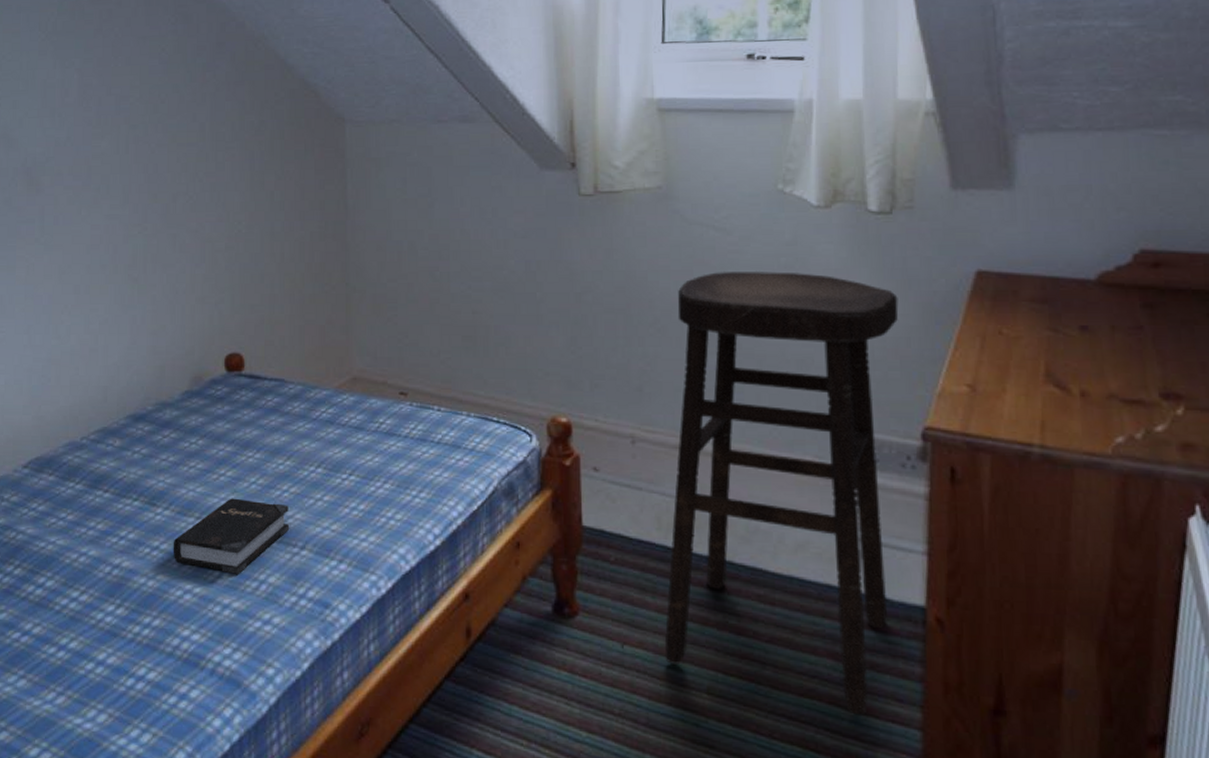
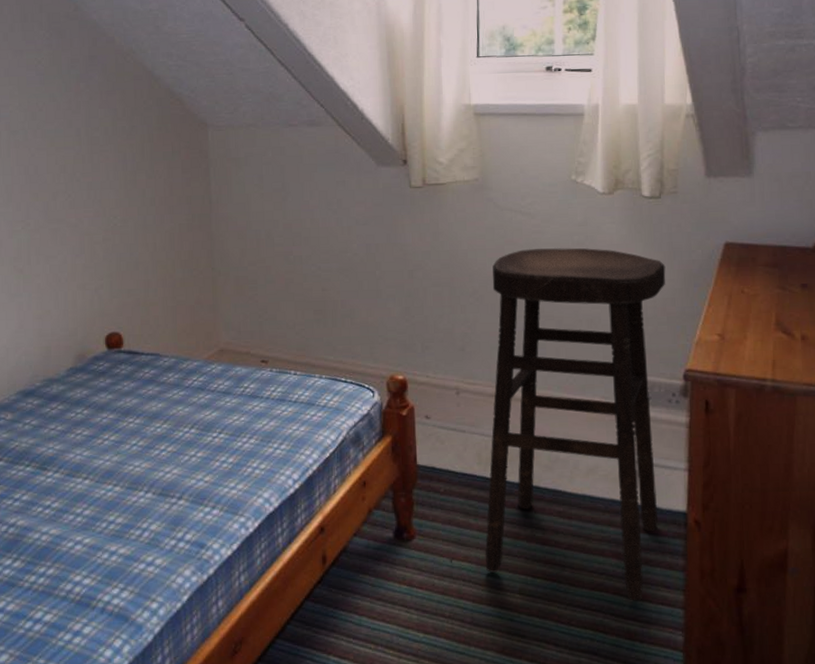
hardback book: present [173,498,290,574] -> none [63,459,168,525]

